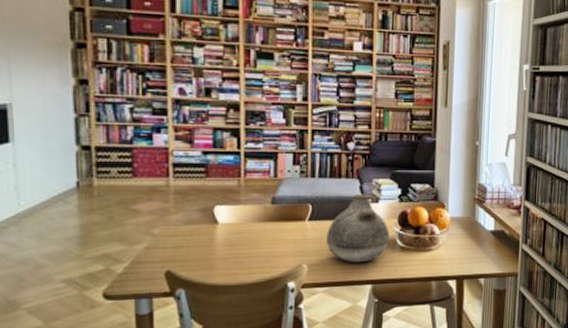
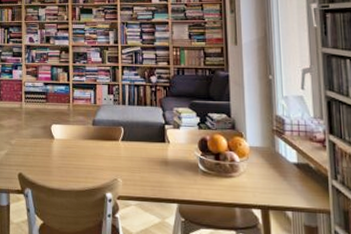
vase: present [327,194,390,263] -> none [137,120,192,182]

